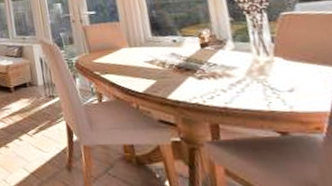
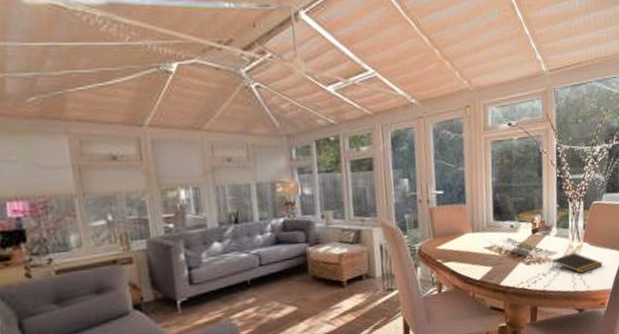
notepad: none [232,68,309,91] -> present [552,253,602,273]

